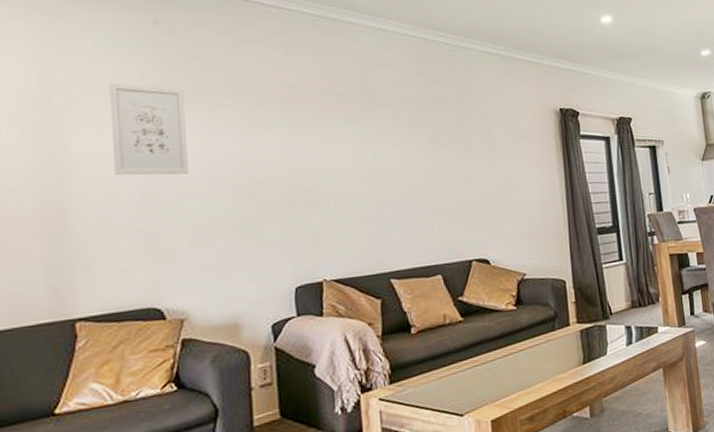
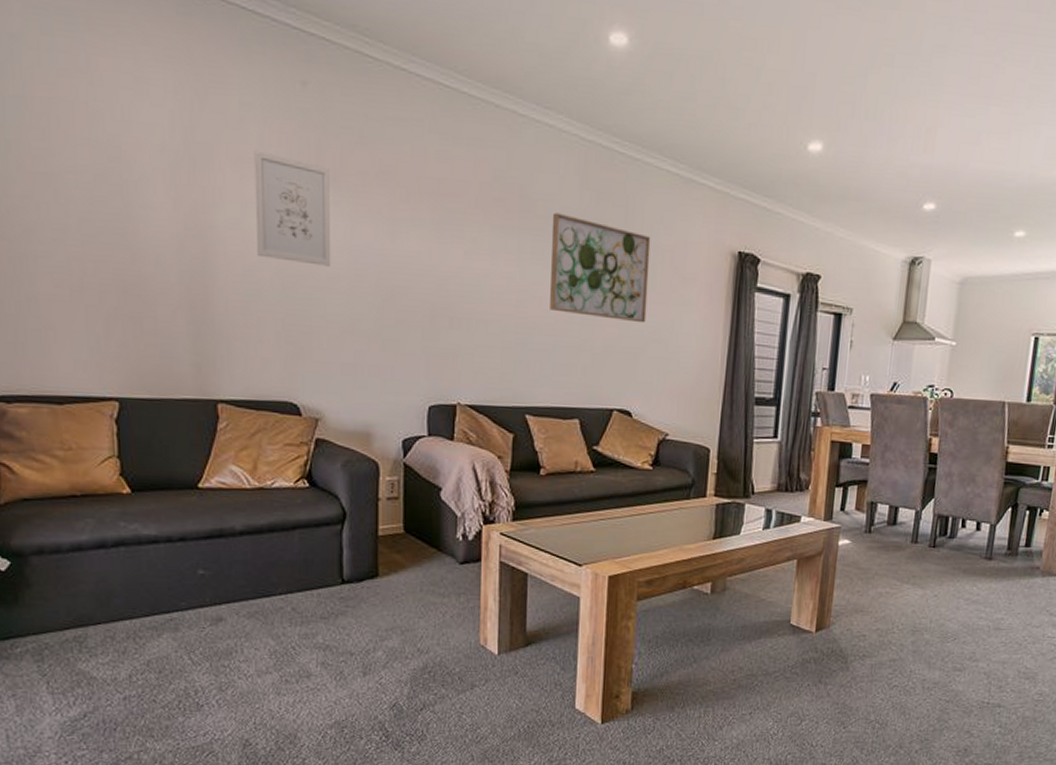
wall art: none [393,98,490,182] -> present [550,212,651,323]

